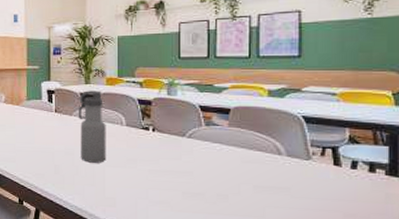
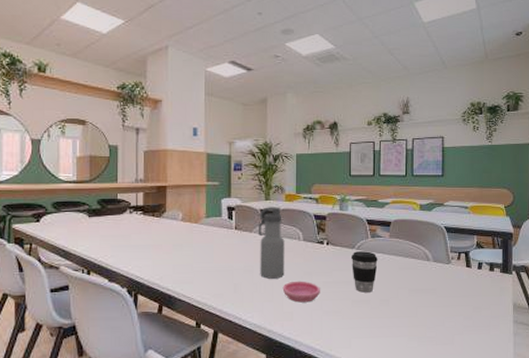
saucer: none [104,166,145,190] -> present [282,281,320,303]
coffee cup: none [180,140,214,185] -> present [350,251,378,293]

